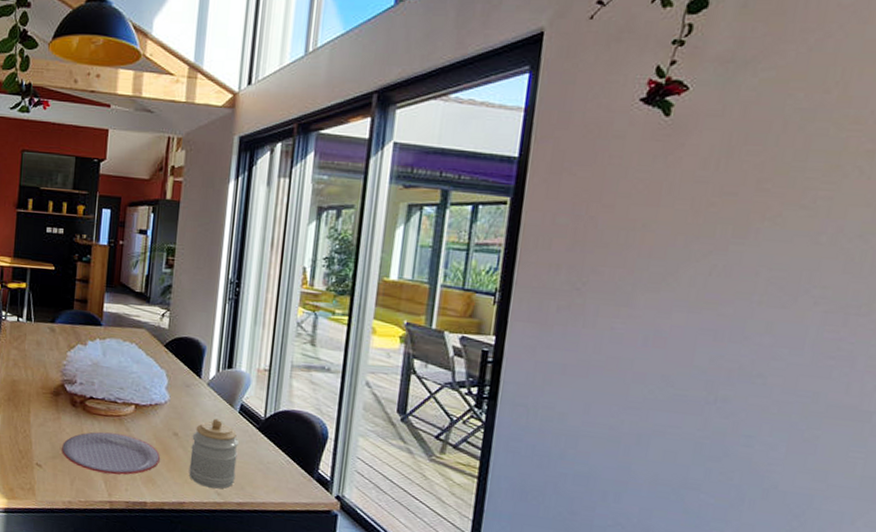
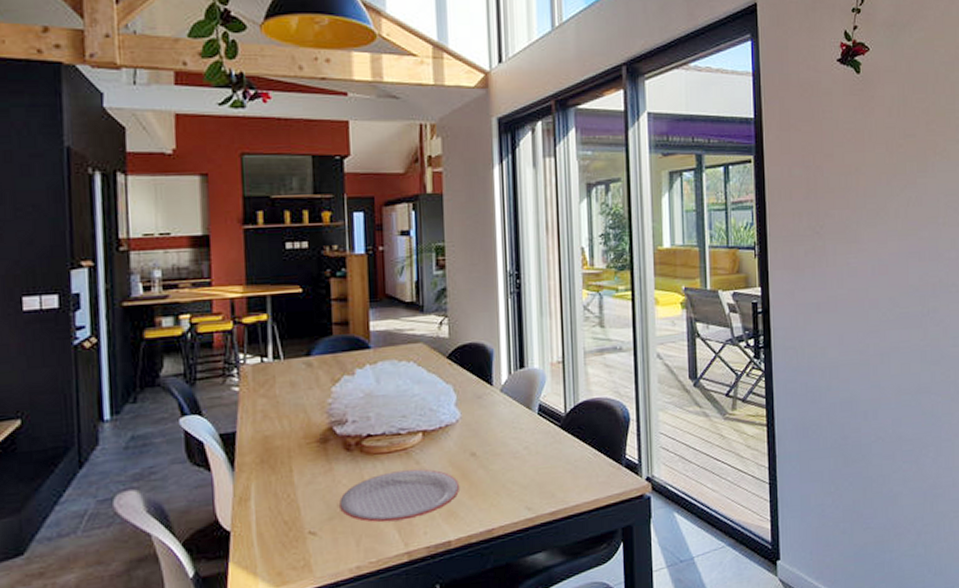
jar: present [188,418,239,489] -> none [492,426,544,505]

